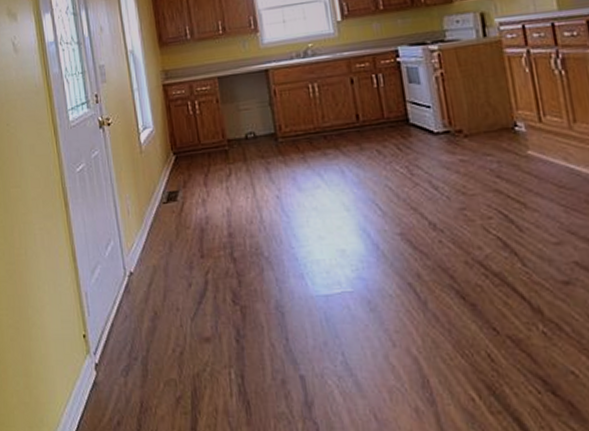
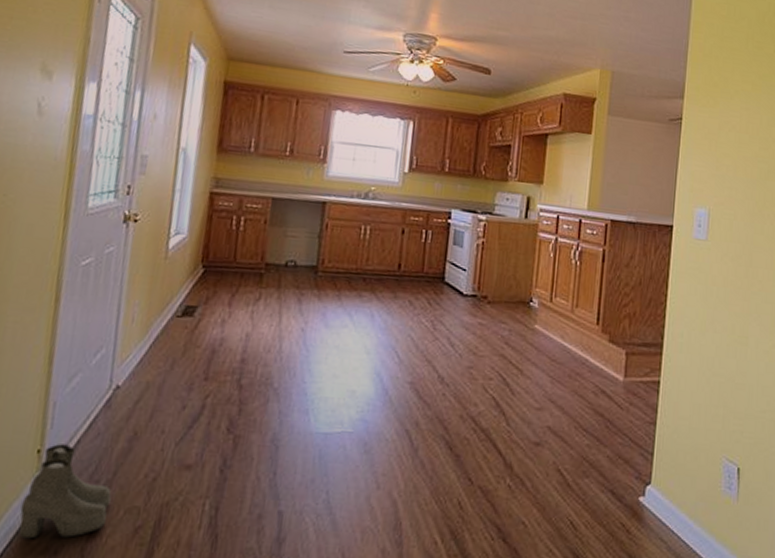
boots: none [82,328,152,412] -> present [19,444,112,539]

